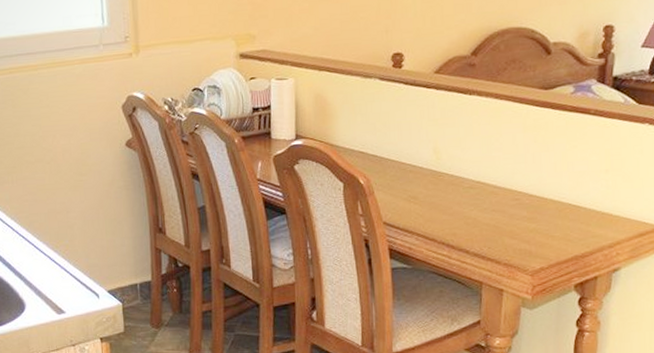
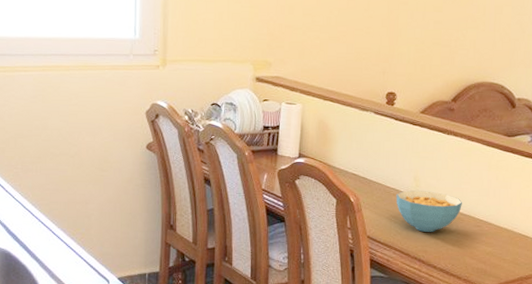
cereal bowl: none [413,163,495,212] -> present [396,190,462,232]

